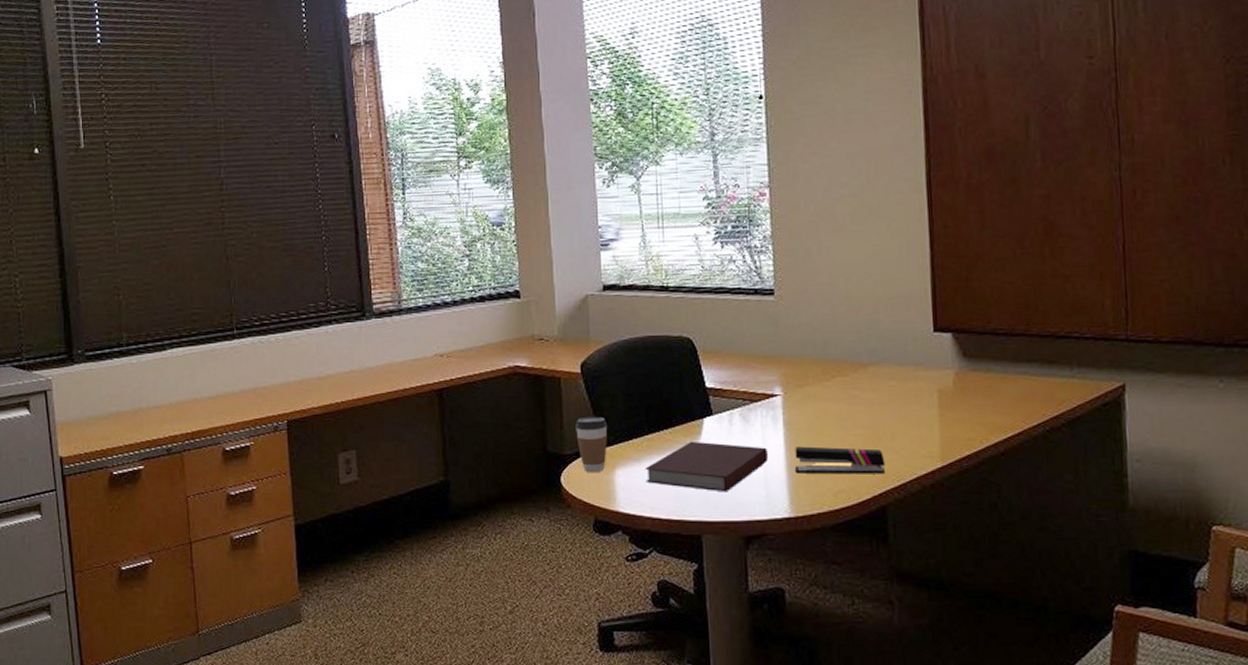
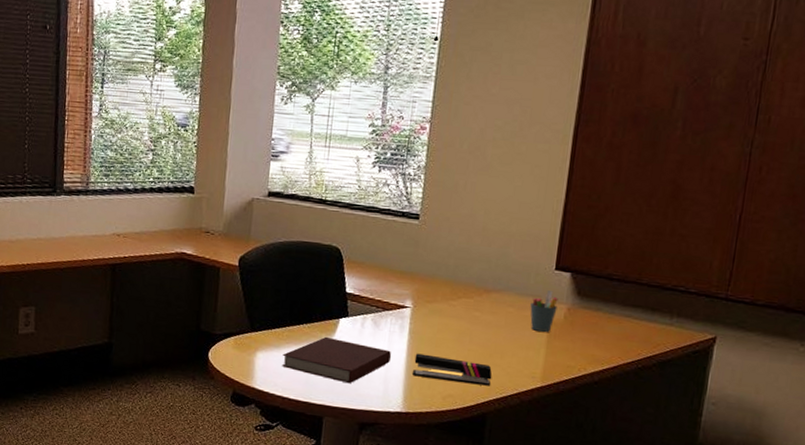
coffee cup: present [576,416,608,473] -> none [227,304,256,353]
pen holder: none [913,356,944,403] -> present [530,290,558,332]

